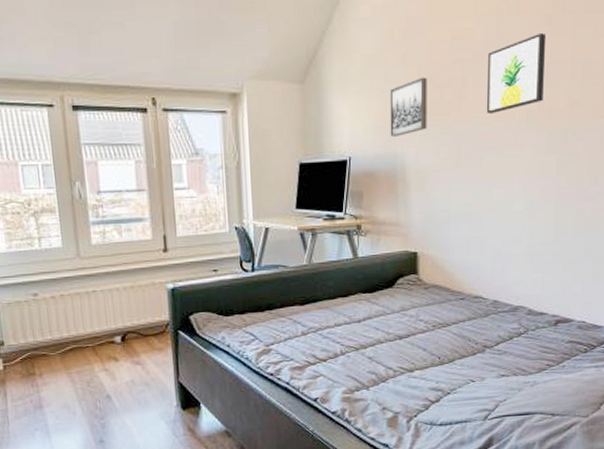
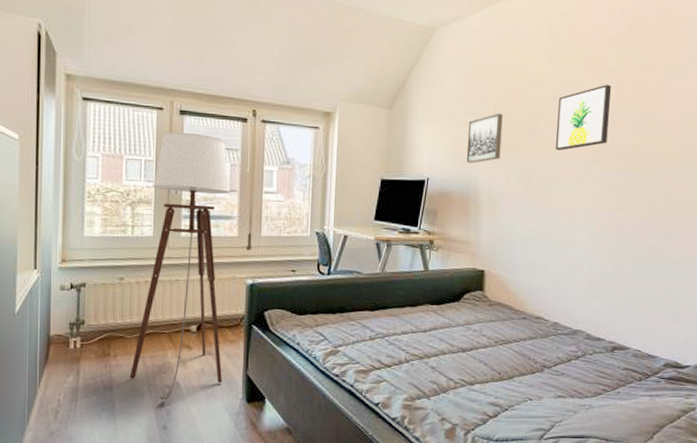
floor lamp: none [54,129,155,416] -> present [129,131,231,401]

